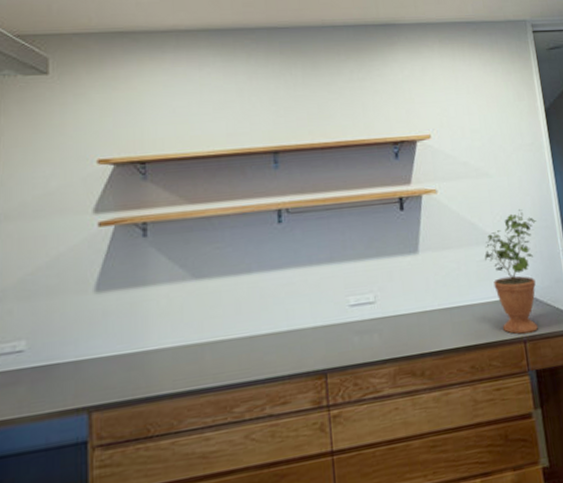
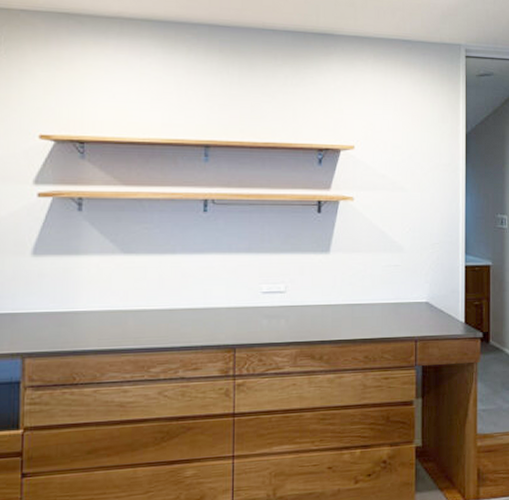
potted plant: present [485,209,538,335] -> none [390,224,443,334]

